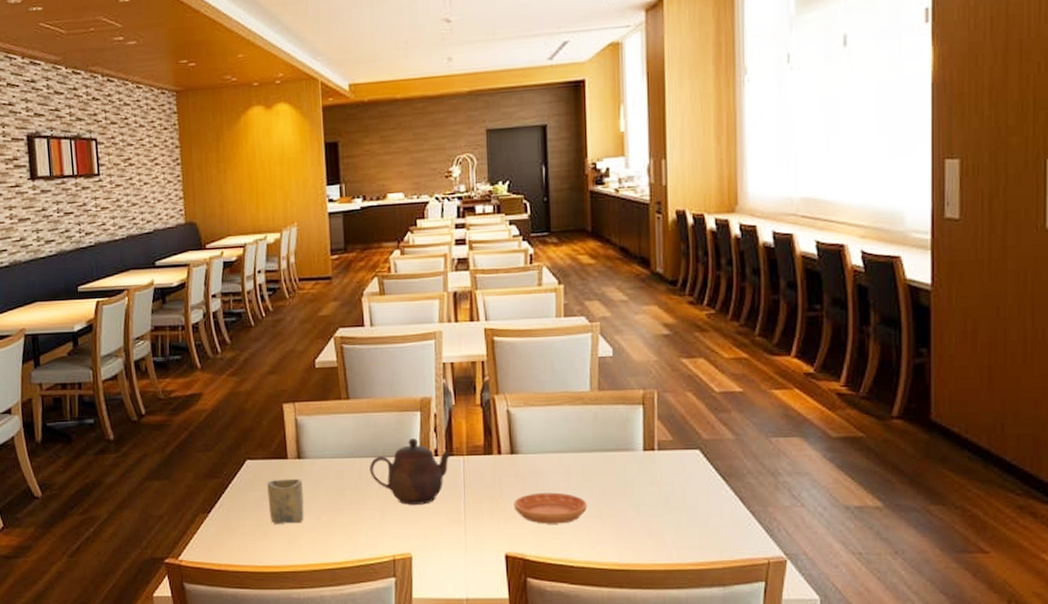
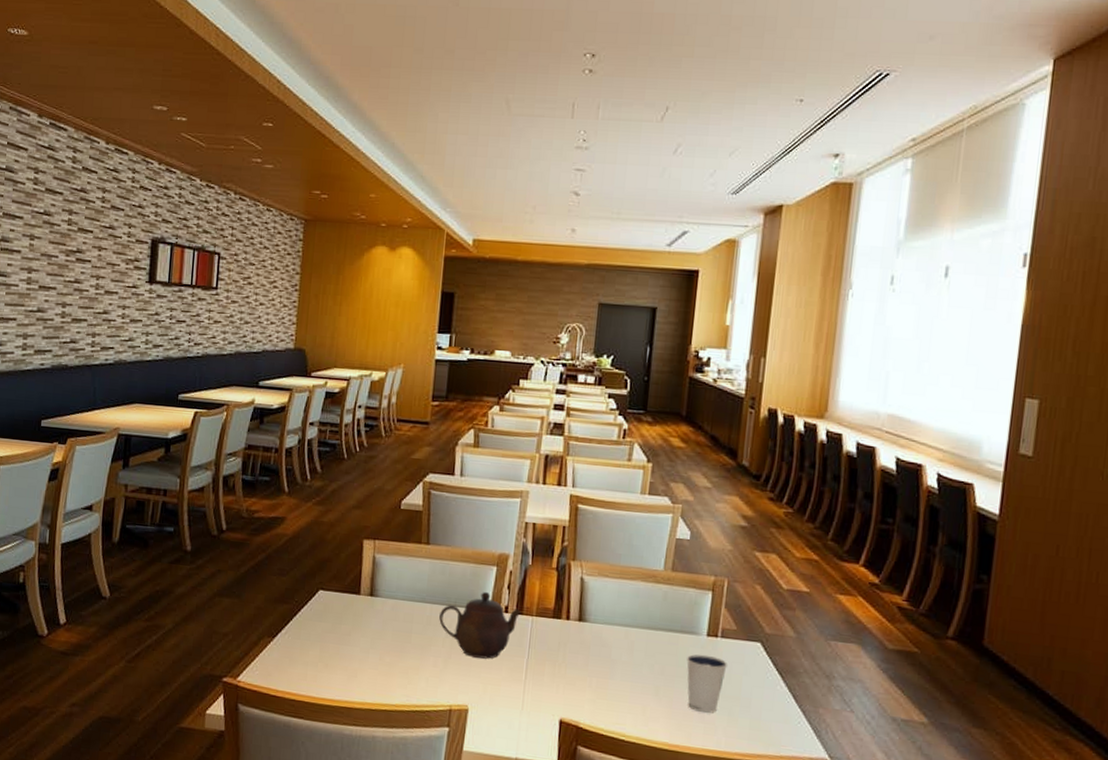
cup: present [267,478,304,524] -> none [334,613,371,661]
saucer: present [513,492,587,524] -> none [574,662,646,697]
dixie cup: none [626,469,668,528] -> present [687,654,727,714]

